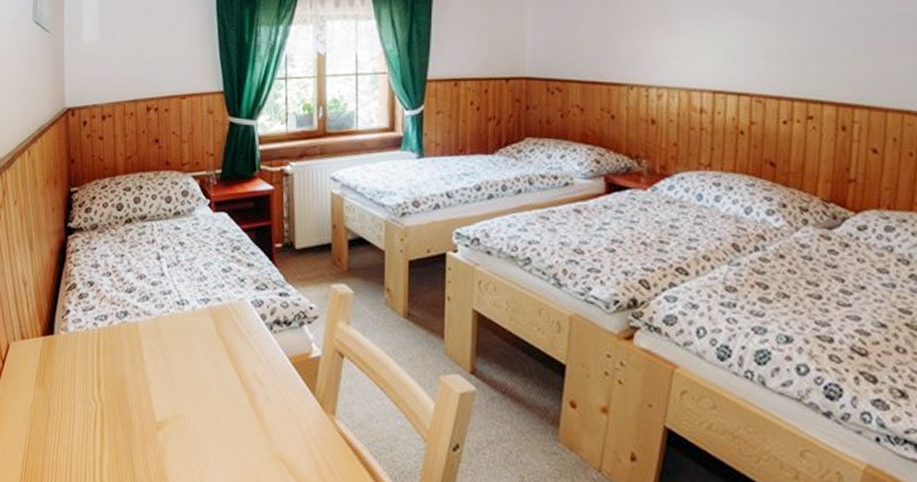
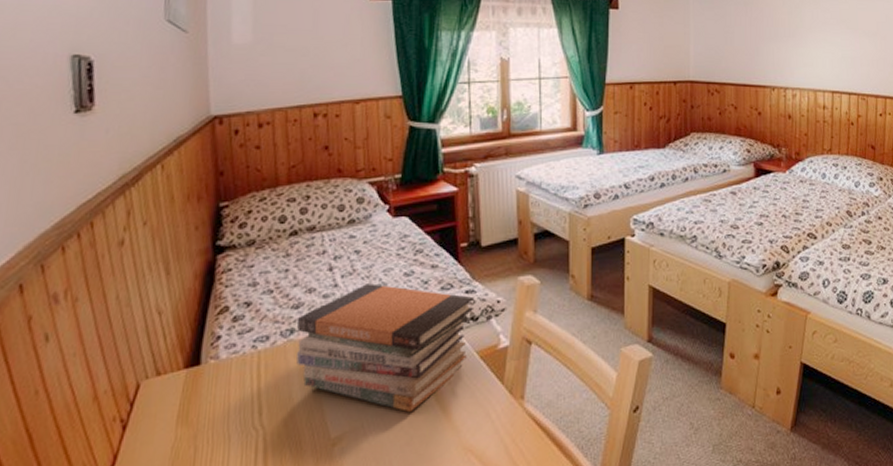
book stack: none [129,275,288,410] -> present [296,283,475,413]

